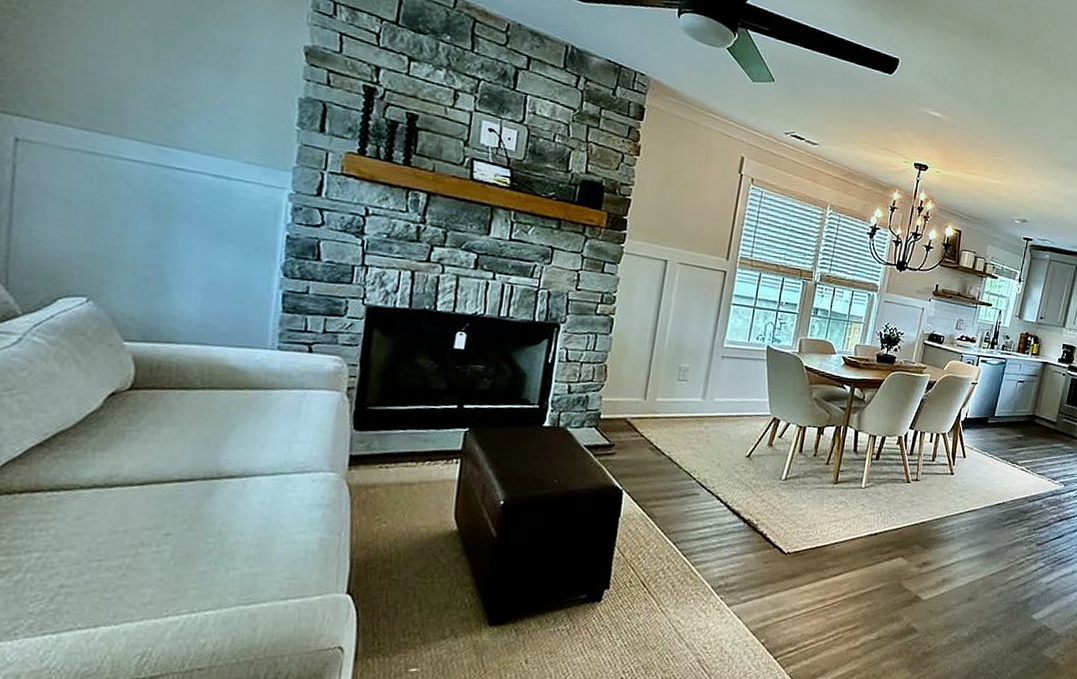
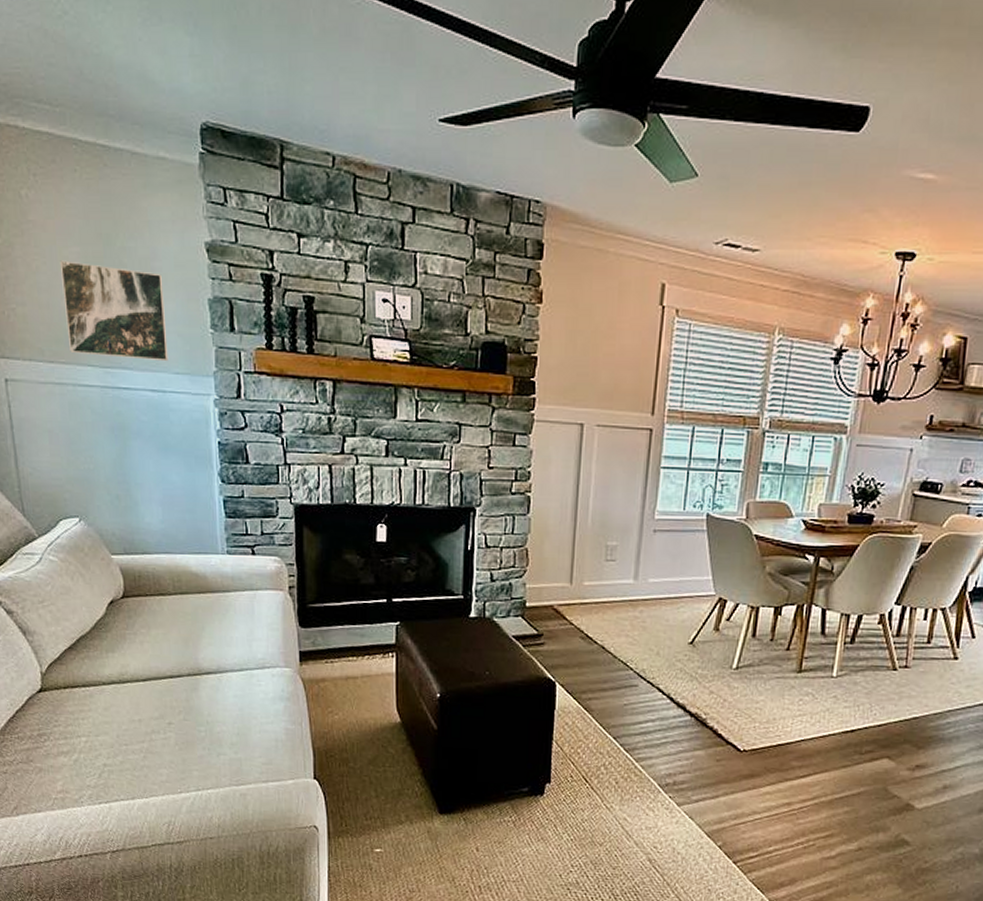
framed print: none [114,31,248,150] -> present [59,260,168,362]

